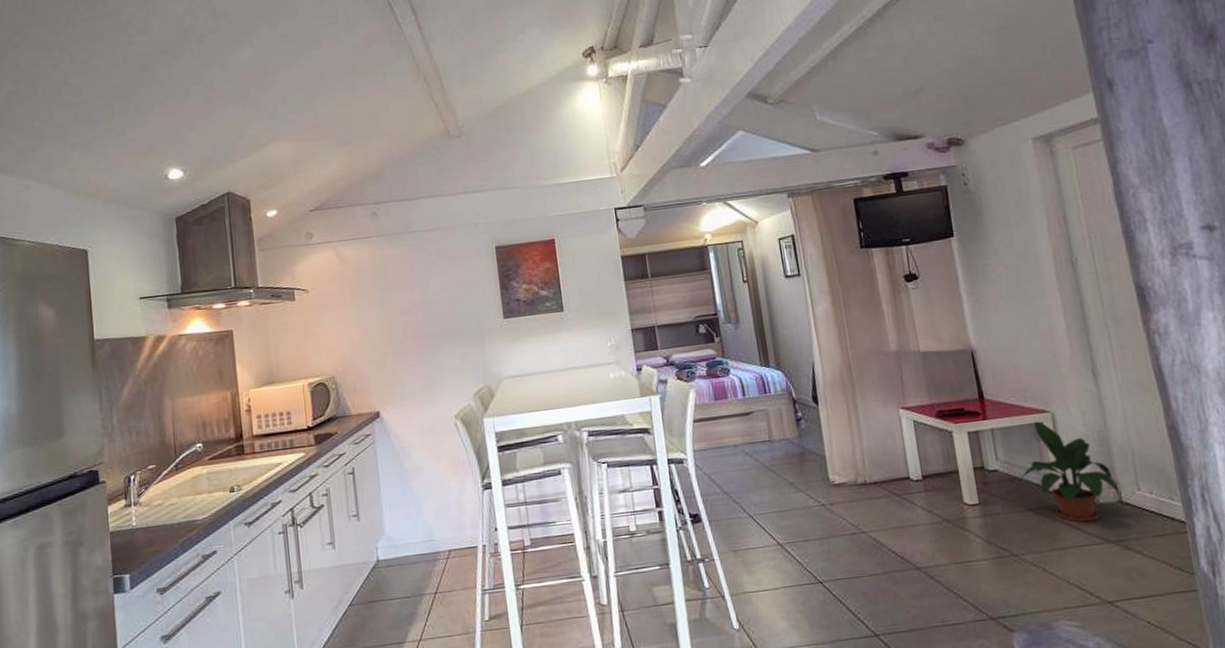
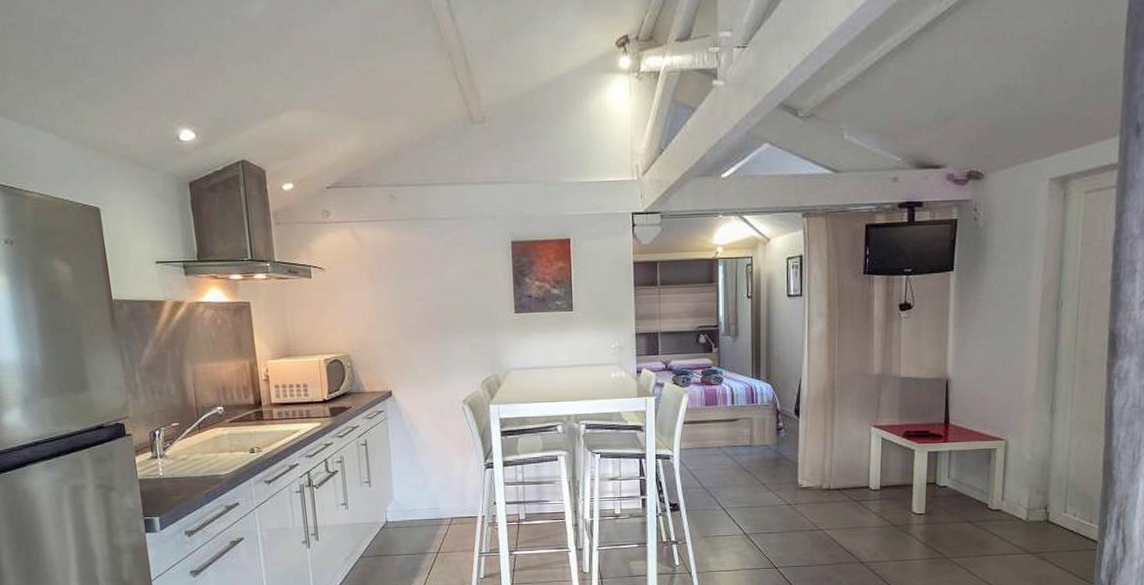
potted plant: present [1021,421,1120,522] -> none [966,447,1049,535]

